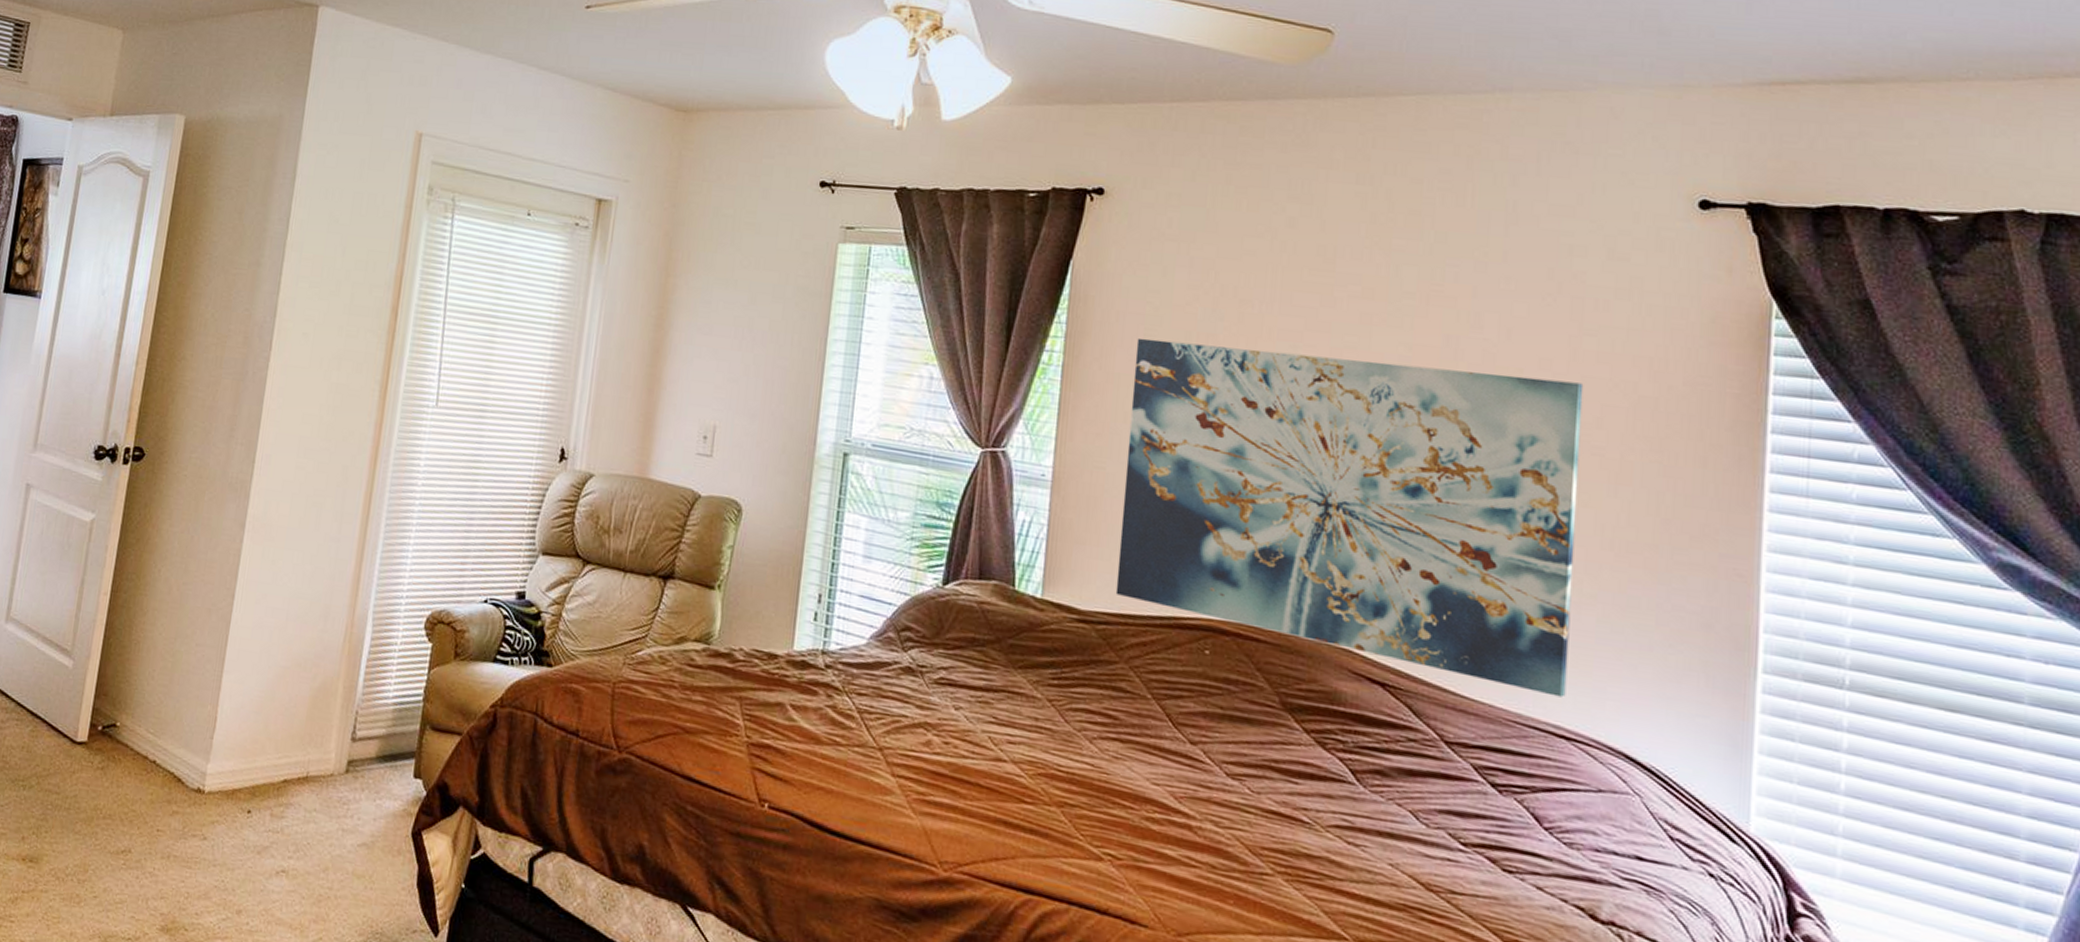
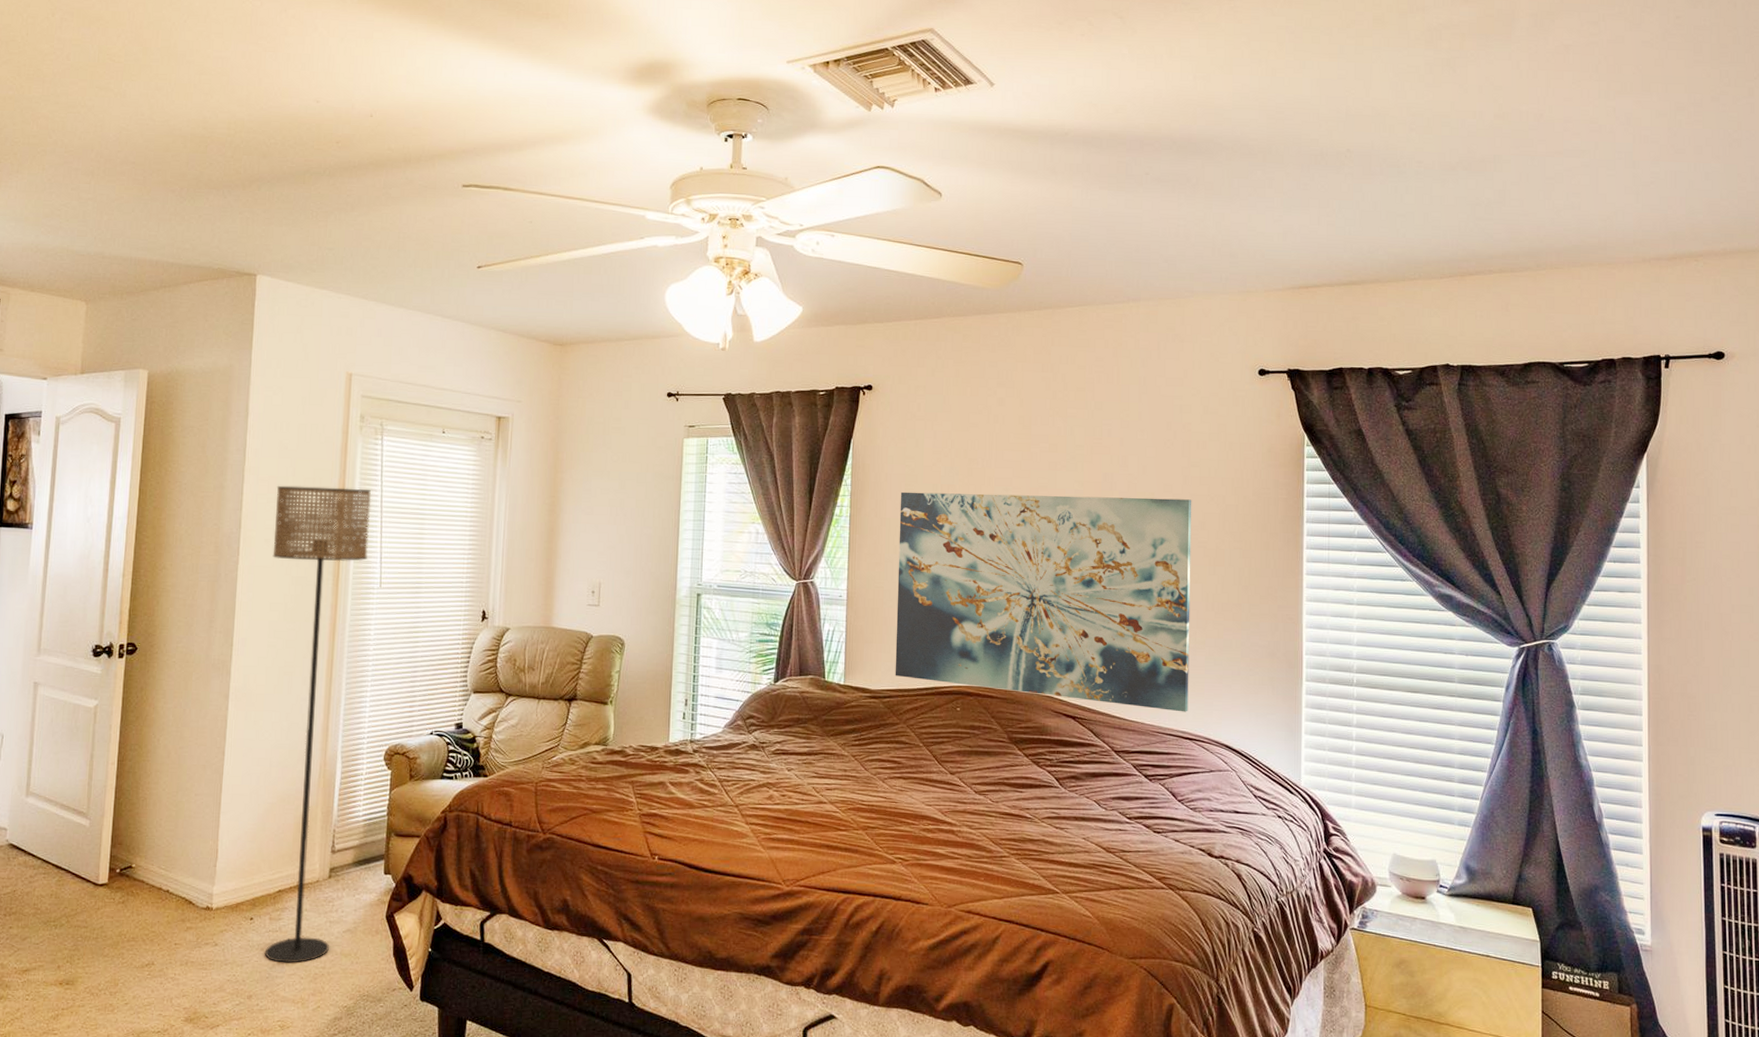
floor lamp: none [261,267,435,878] -> present [264,485,372,963]

